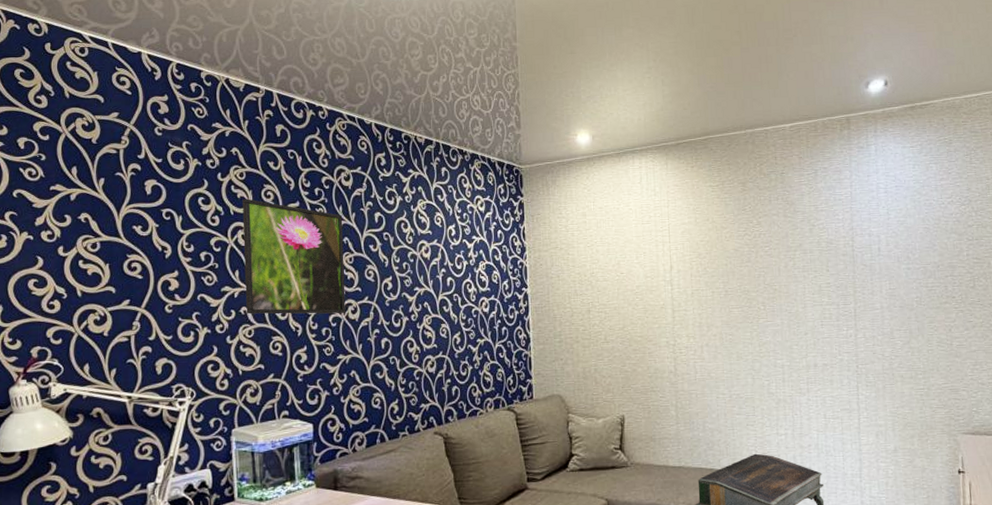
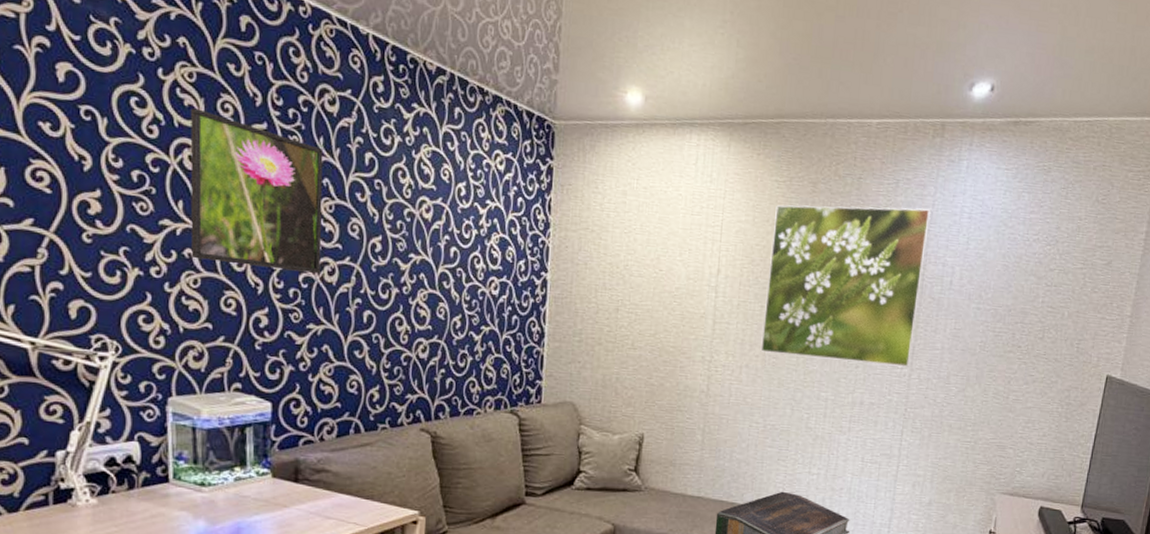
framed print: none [713,190,854,331] -> present [760,205,930,367]

